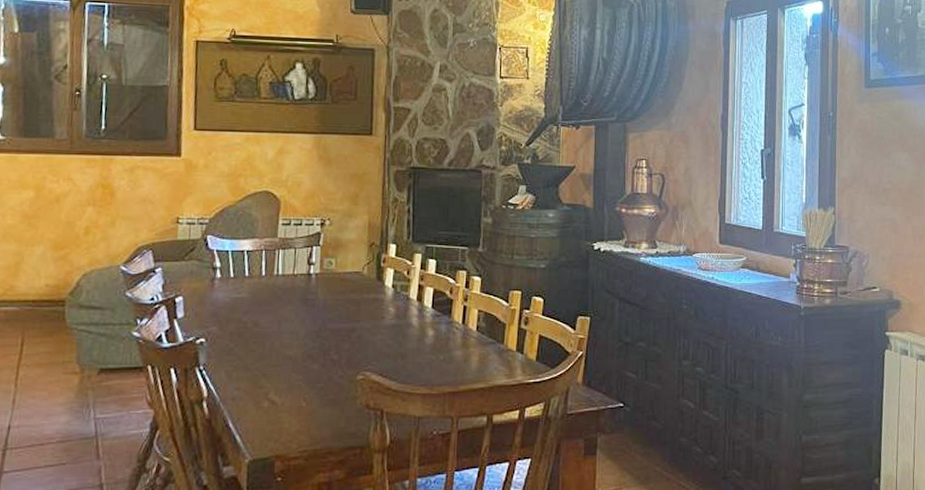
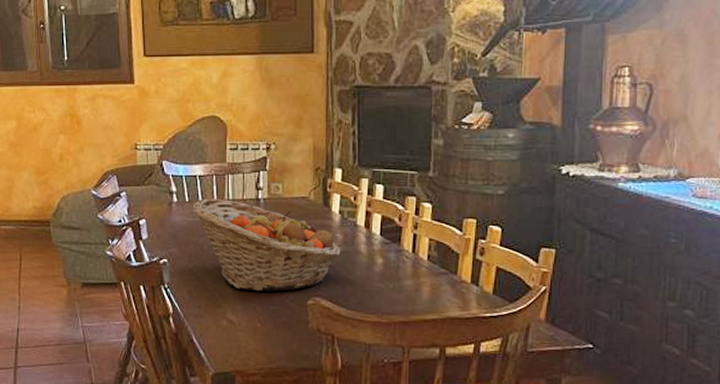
fruit basket: none [237,273,393,369] -> present [192,198,341,292]

